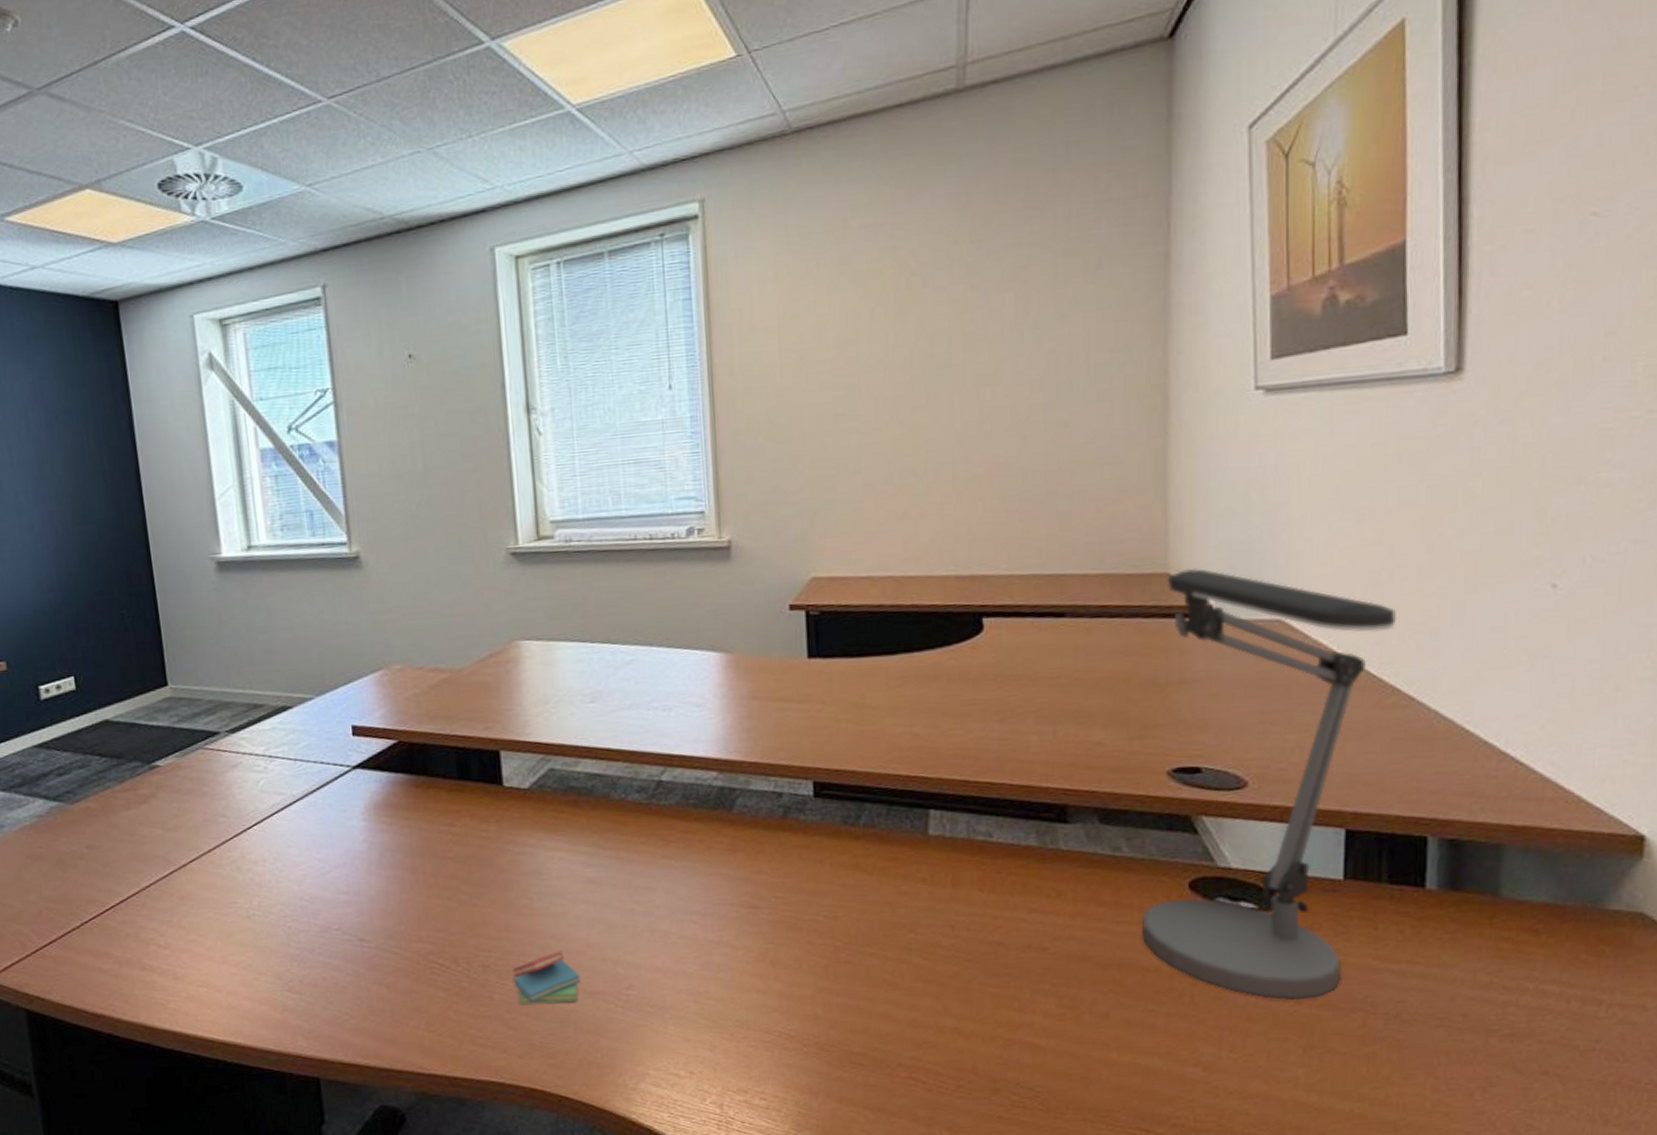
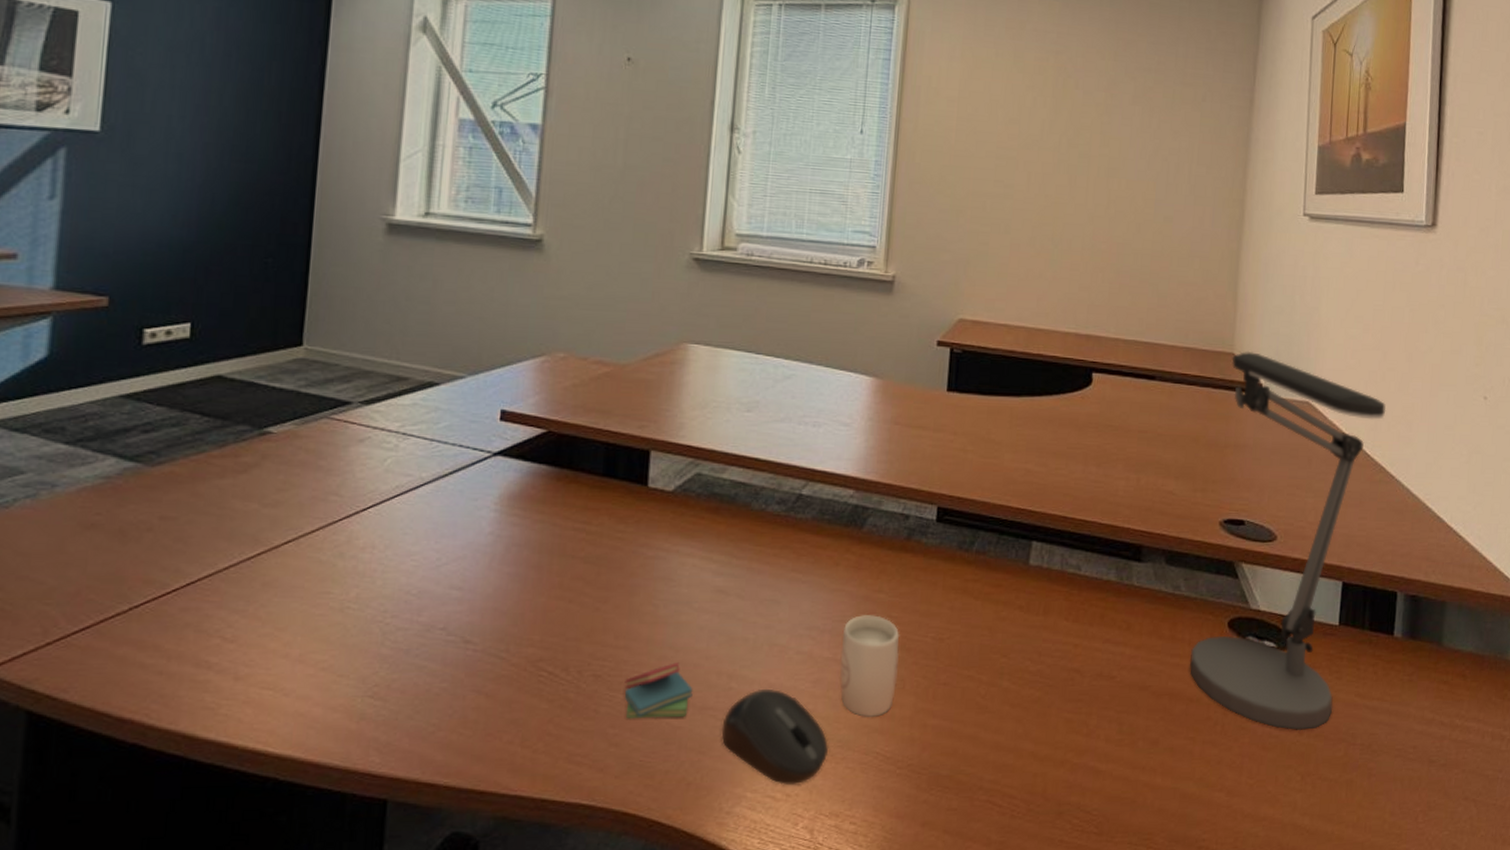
computer mouse: none [614,972,728,1063] -> present [721,688,829,785]
mug: none [725,896,793,998] -> present [839,615,900,718]

